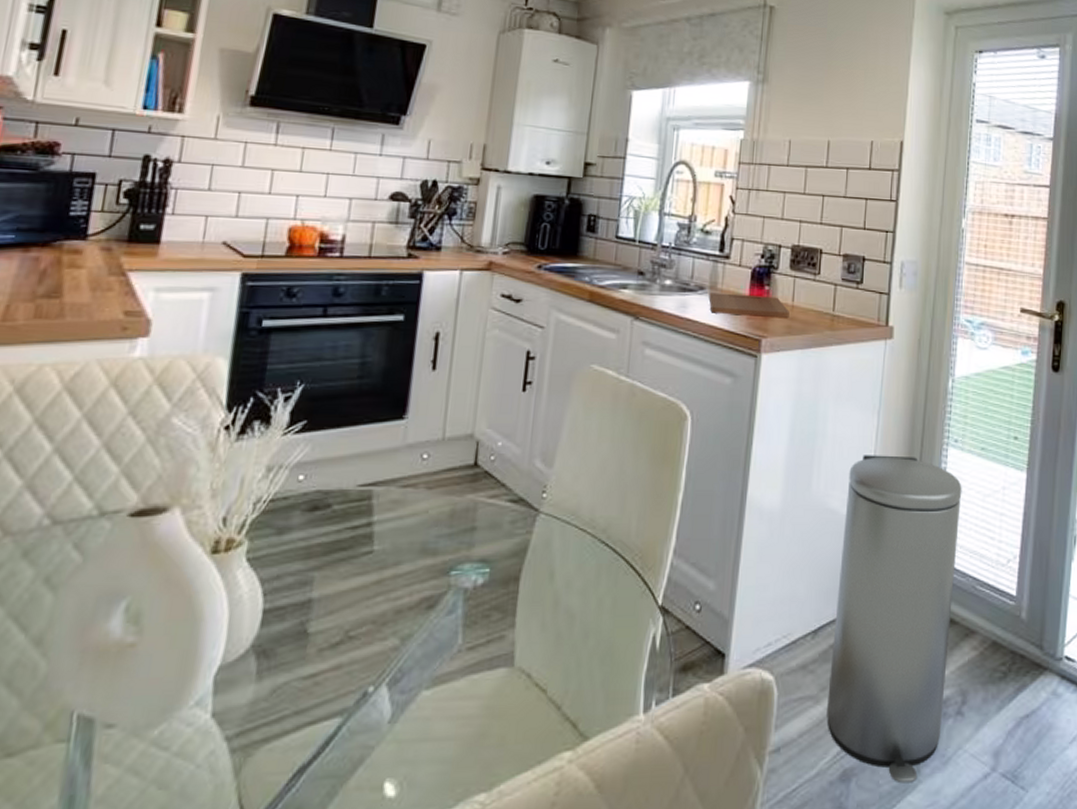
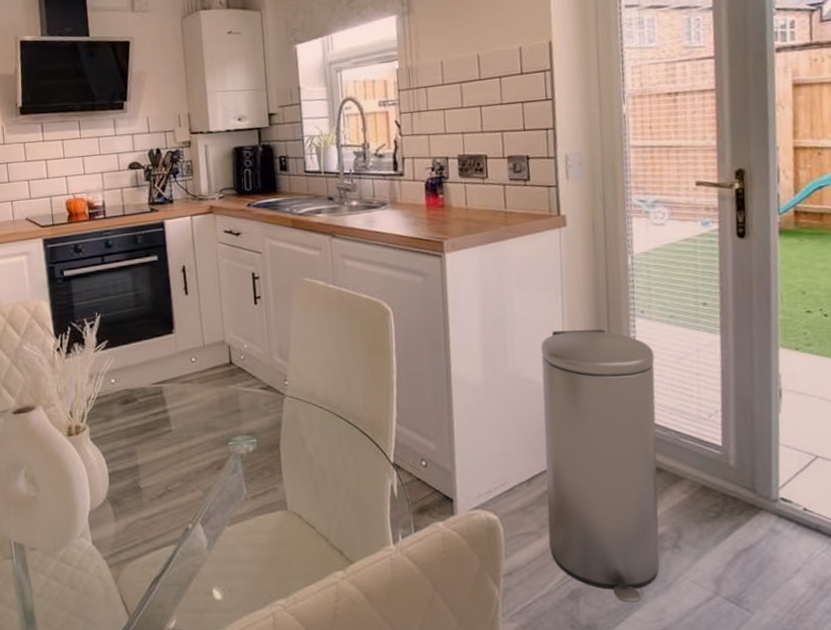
cutting board: present [708,292,790,319] -> none [391,203,465,224]

